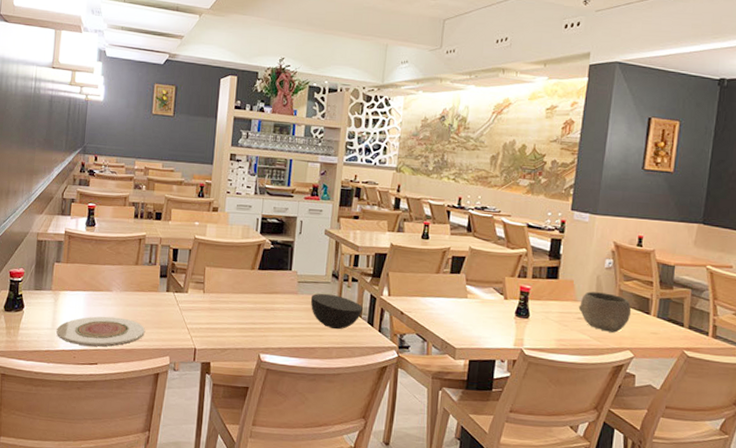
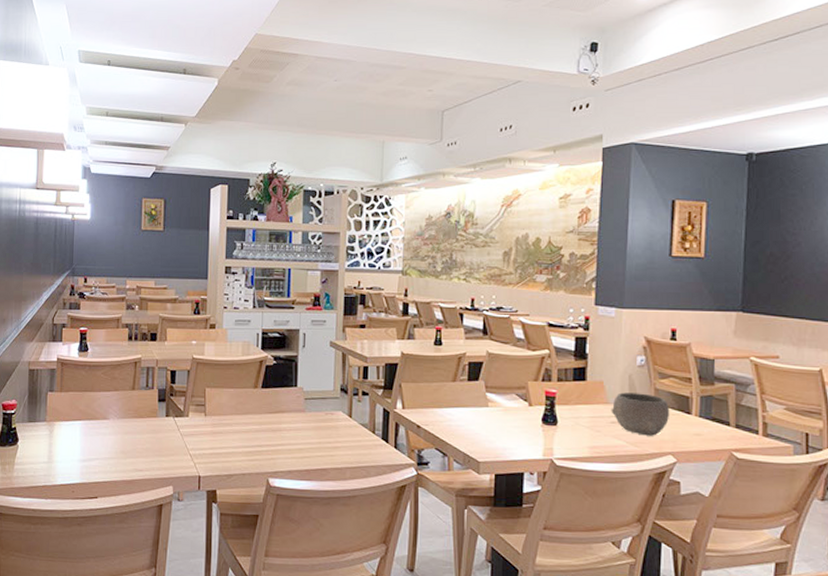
plate: present [56,316,145,347] -> none [53,446,145,479]
bowl: present [310,293,363,330] -> none [319,409,376,448]

